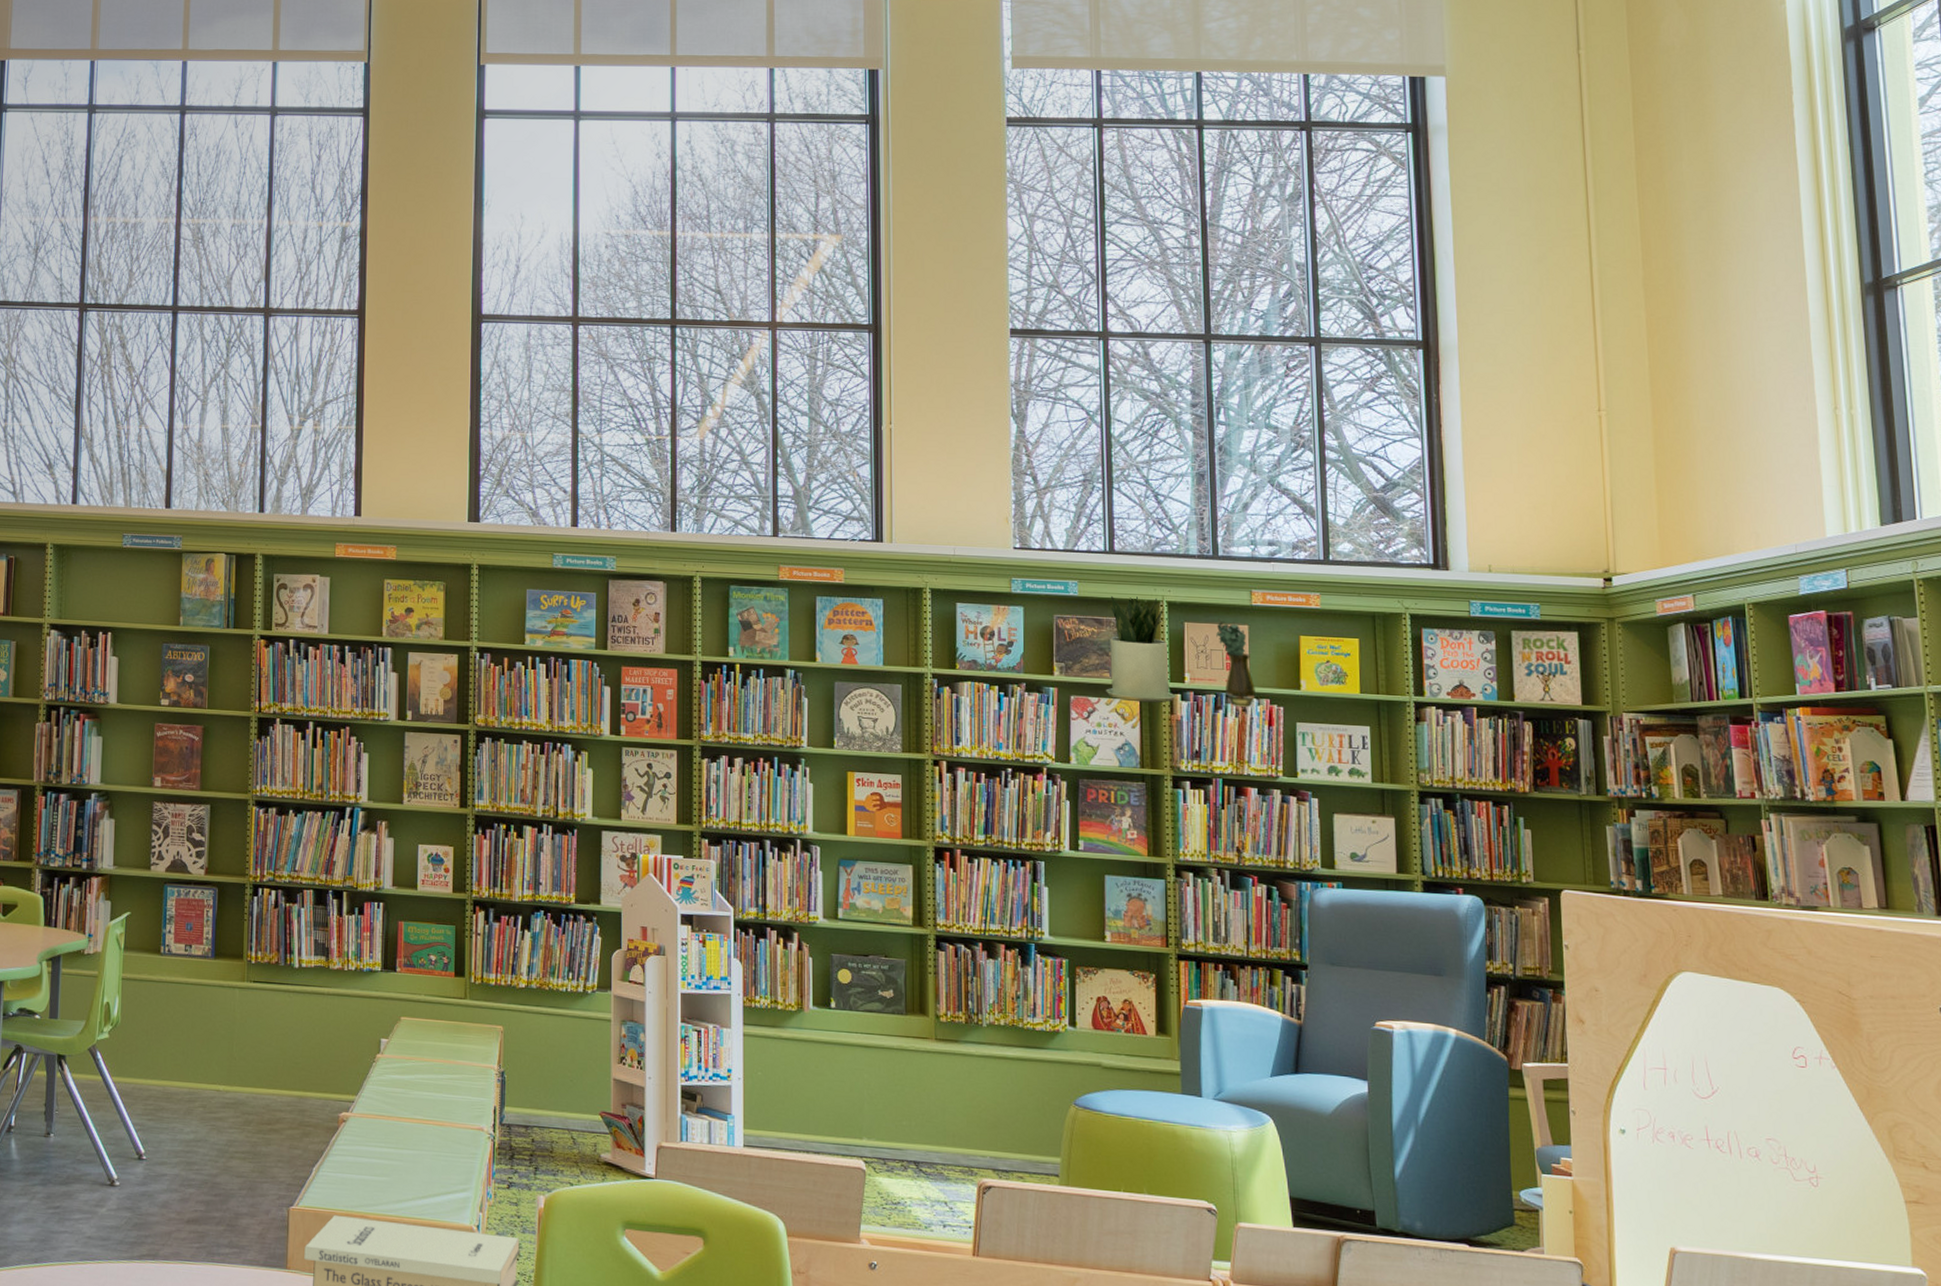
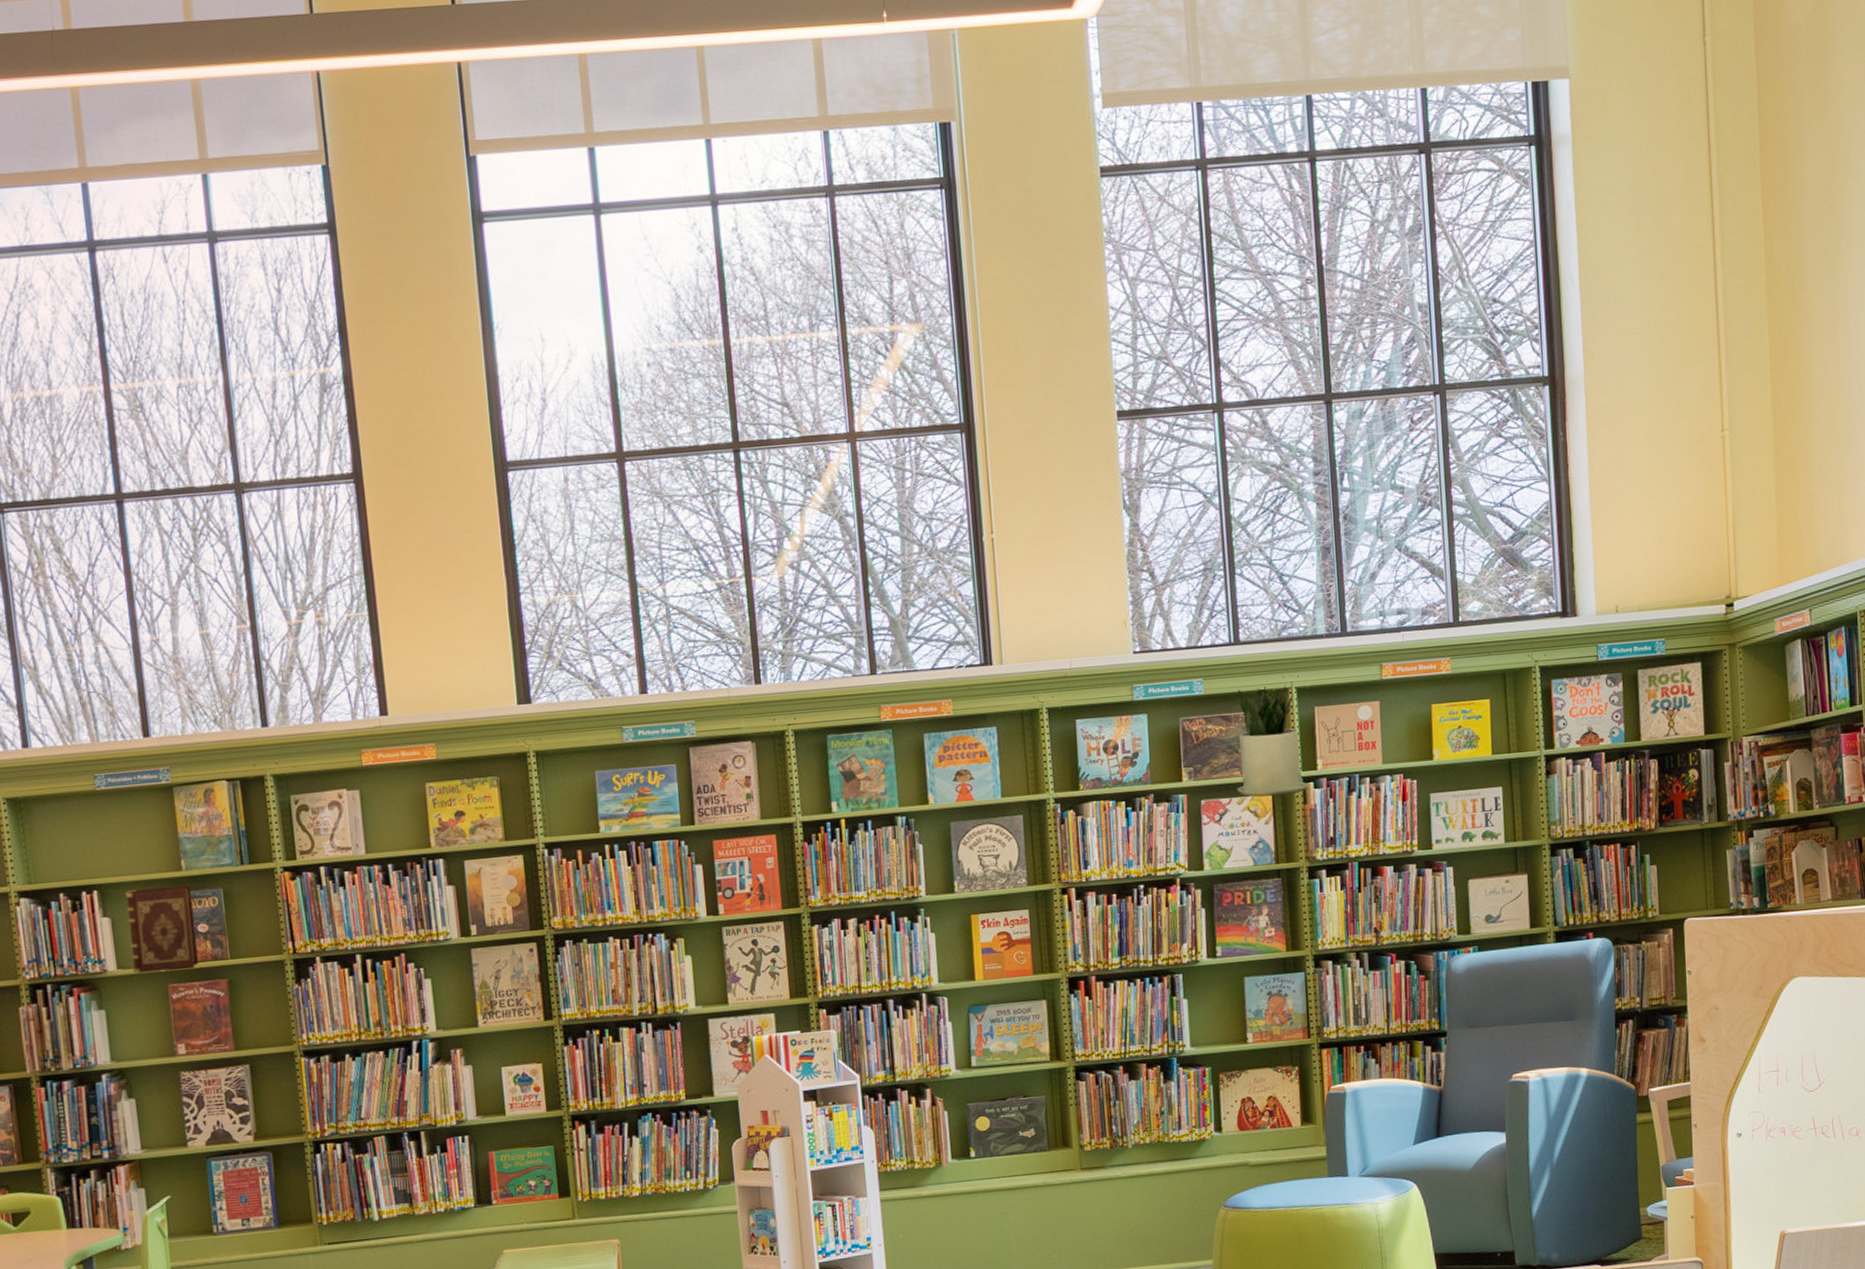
decorative book: none [129,636,185,712] -> present [125,885,198,974]
vase: present [1216,618,1256,707] -> none [1347,697,1389,786]

